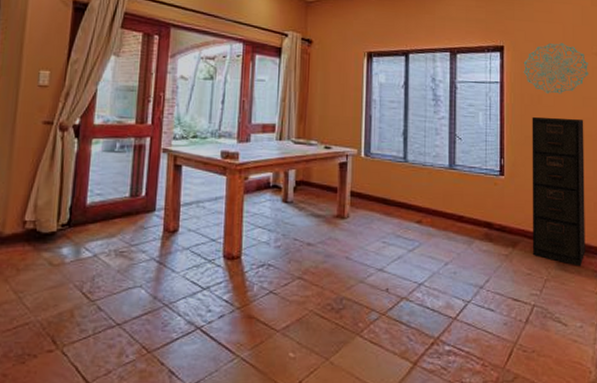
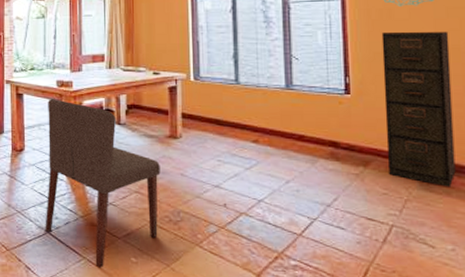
chair: none [195,172,326,367] -> present [45,99,160,268]

